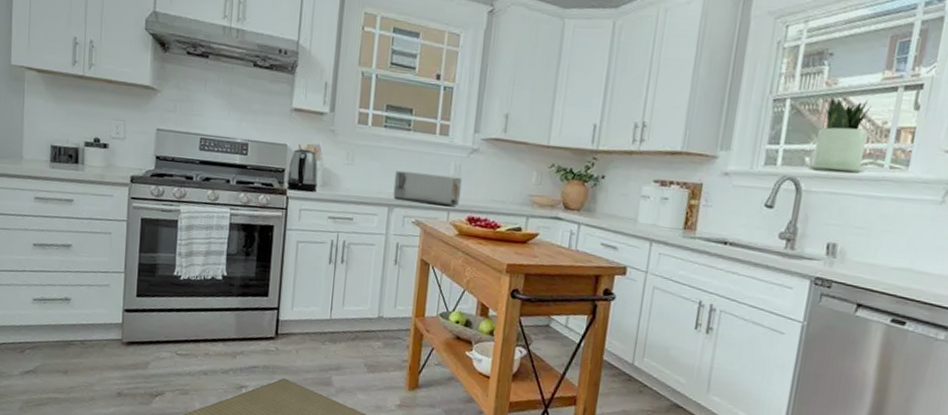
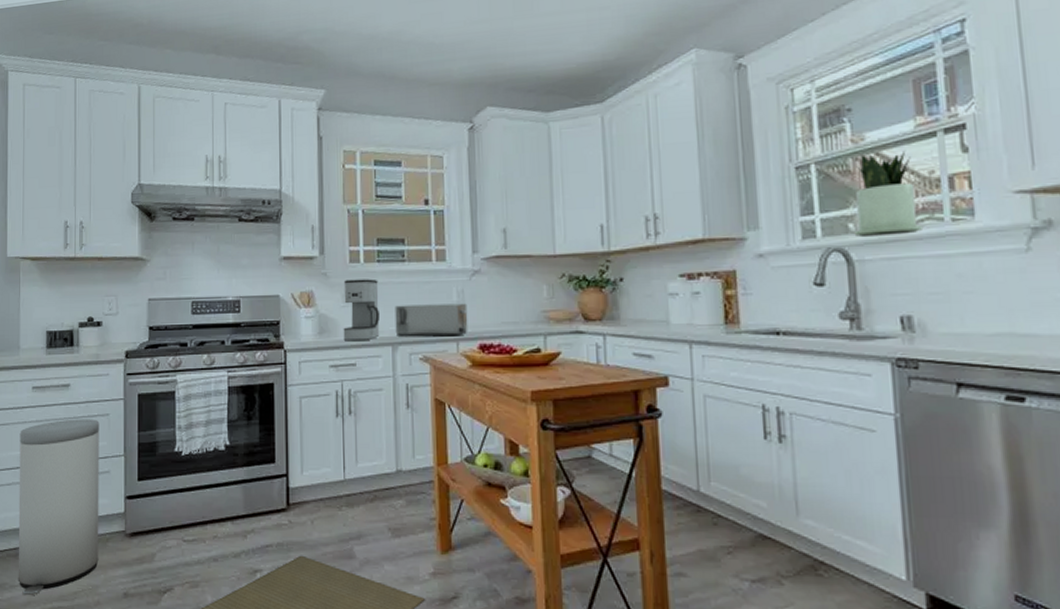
pedal bin: none [15,232,102,386] -> present [18,419,100,596]
kettle: present [287,148,319,193] -> none [283,297,316,343]
coffee maker: none [344,139,383,199] -> present [343,279,380,340]

